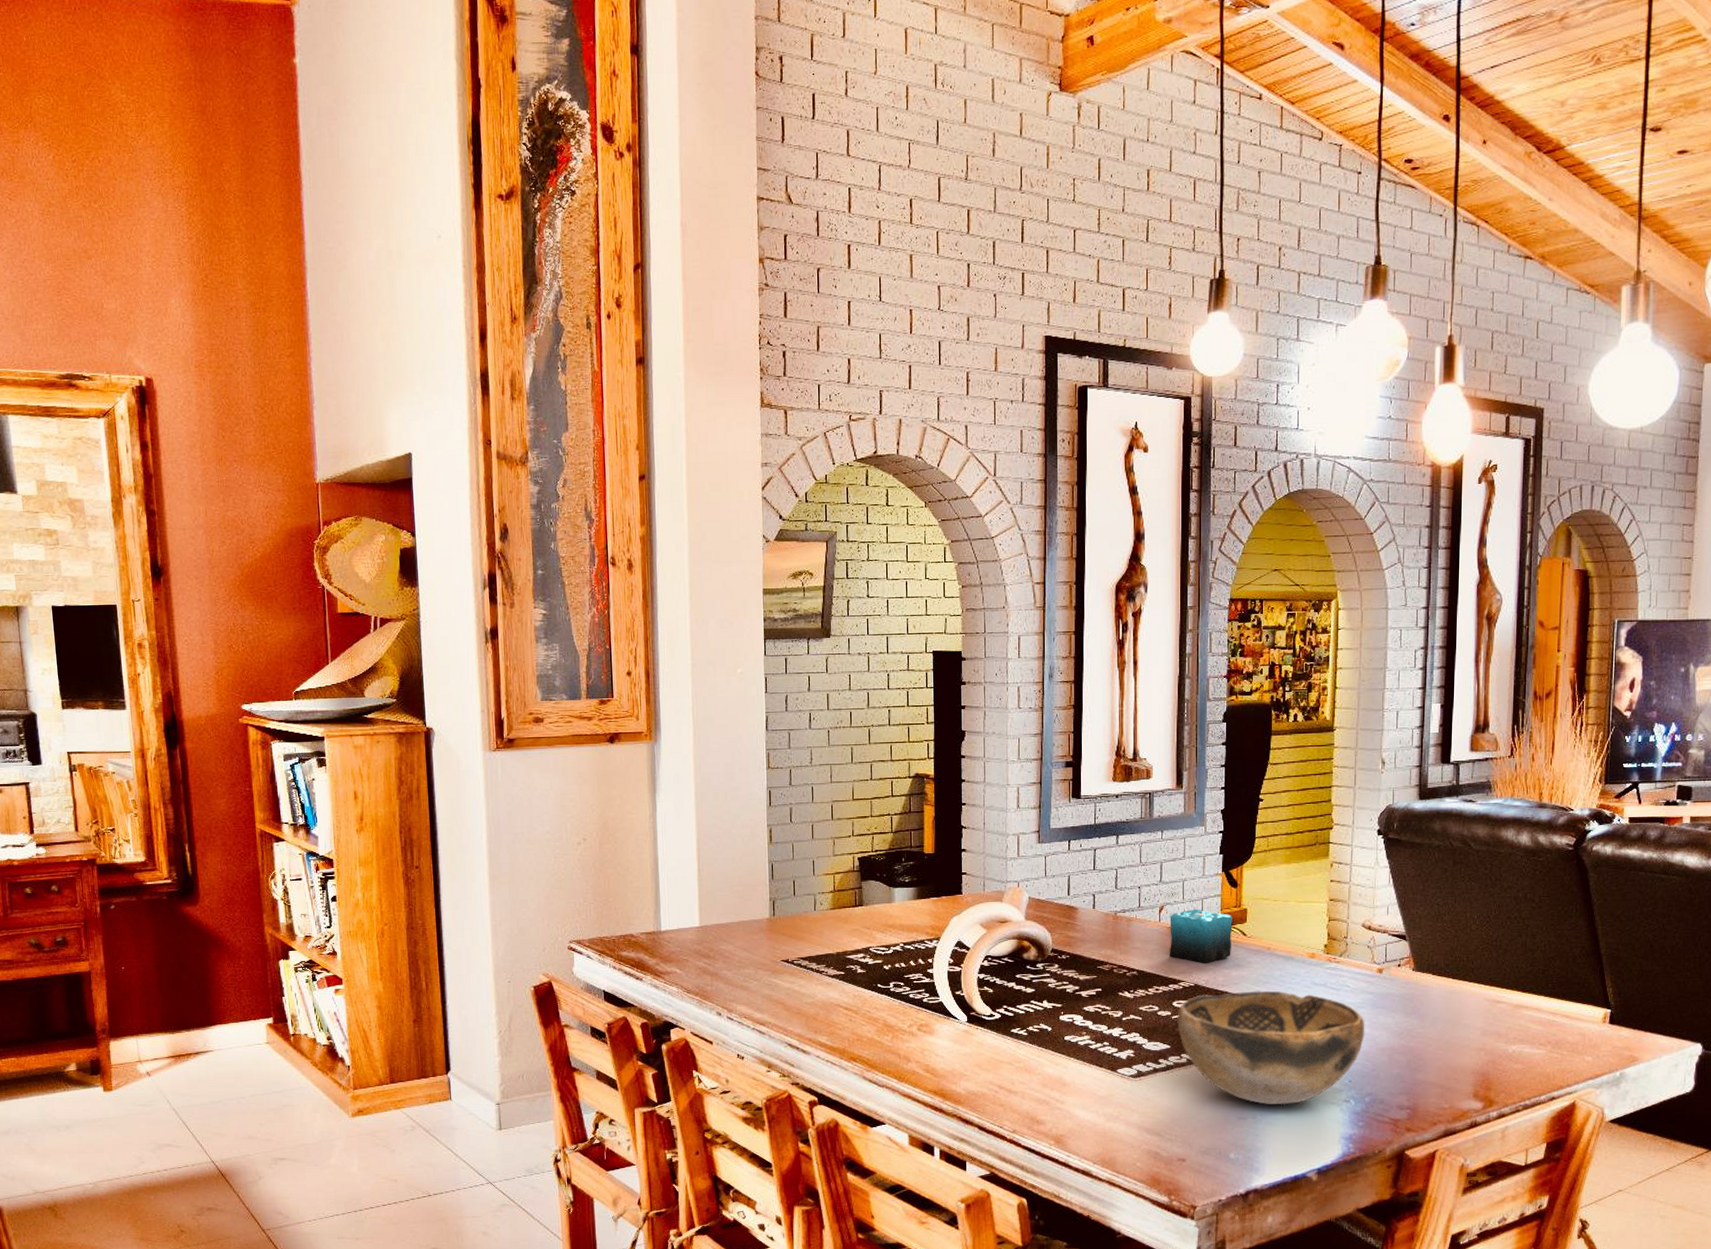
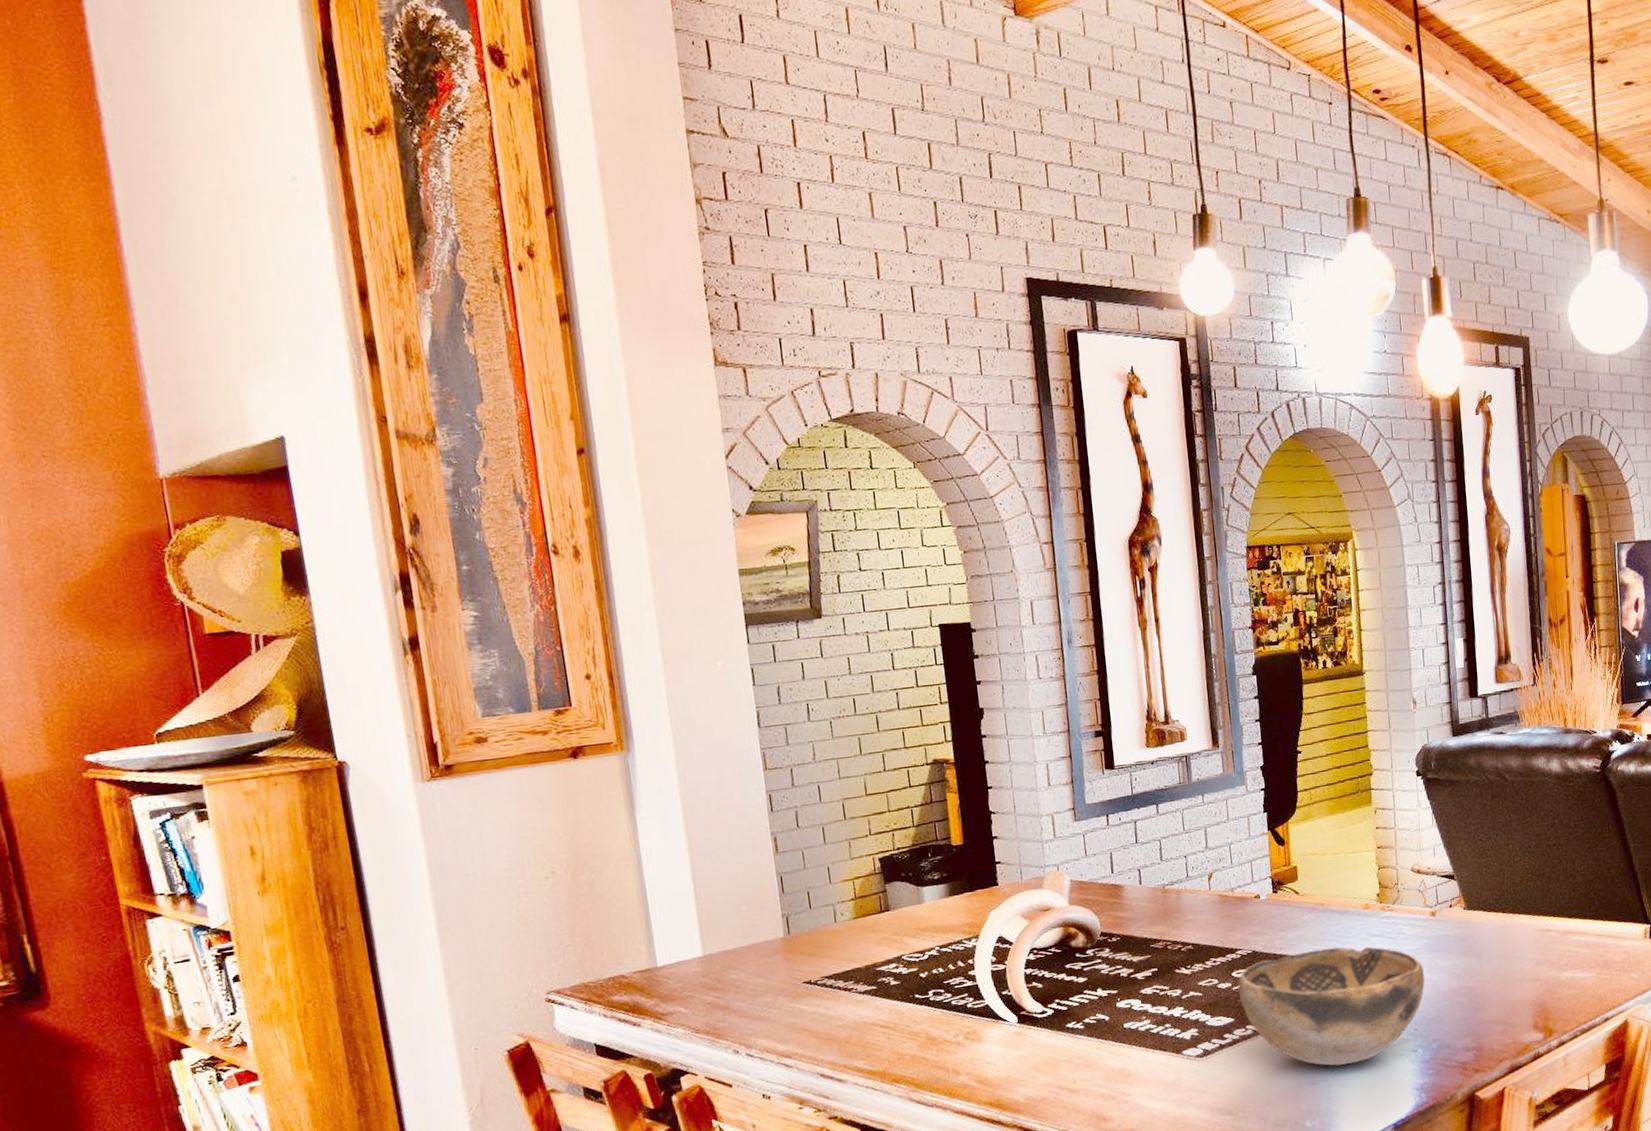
candle: present [1170,901,1233,963] -> none [1220,865,1286,928]

